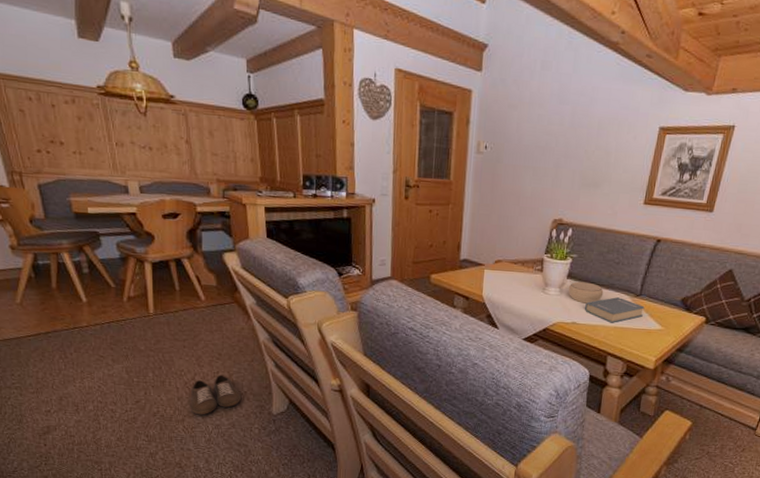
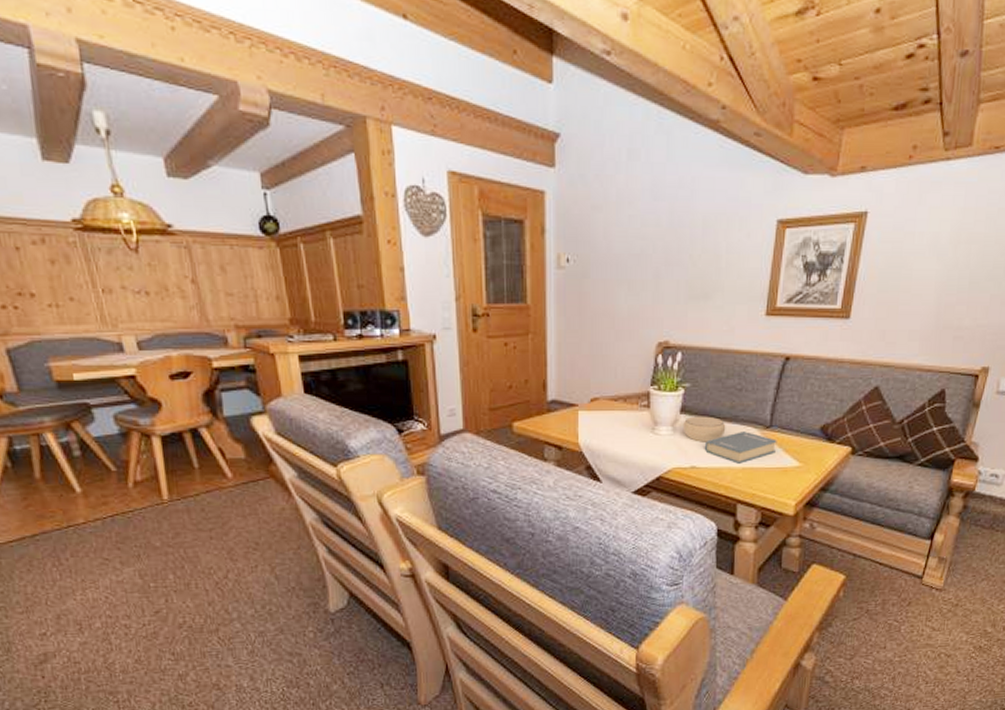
shoe: present [190,375,242,415] -> none [224,569,289,622]

